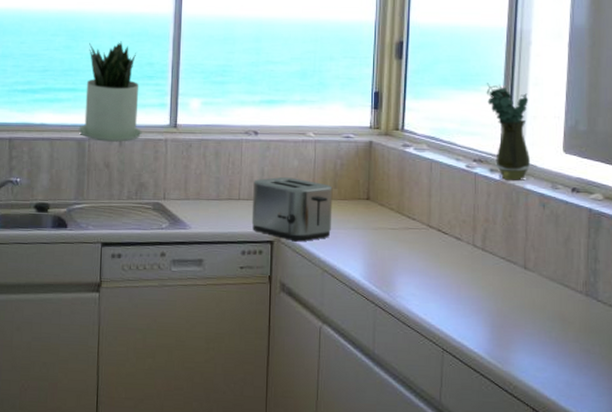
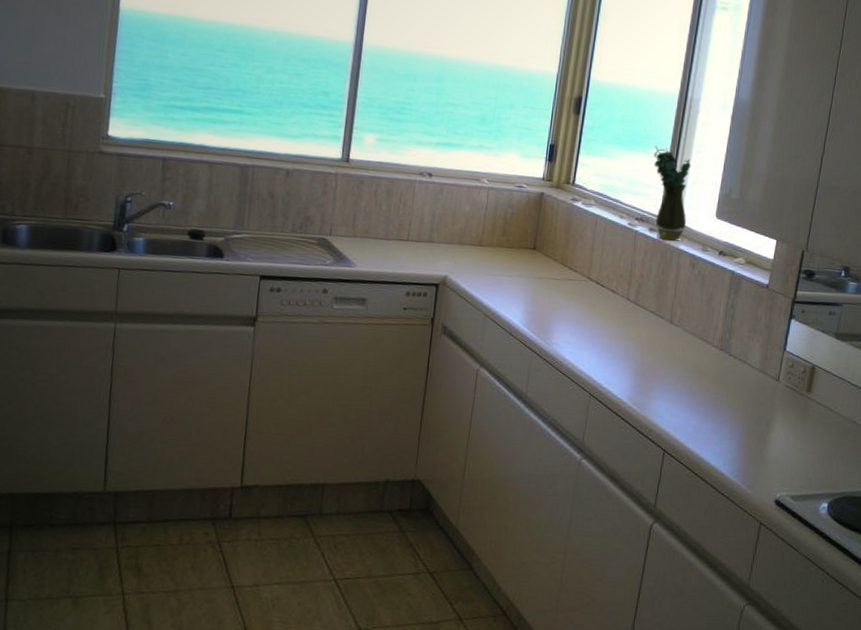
planter: present [78,41,142,142] -> none [242,63,312,173]
toaster: present [251,177,333,242] -> none [418,221,502,286]

